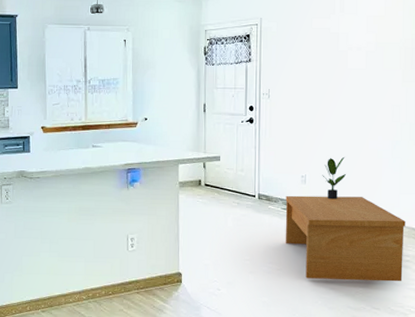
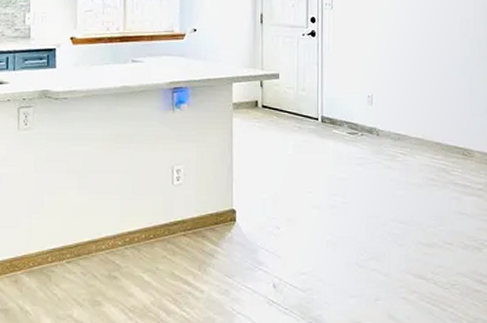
coffee table: present [285,195,406,282] -> none [351,118,477,213]
potted plant: present [322,156,346,200] -> none [390,74,414,122]

